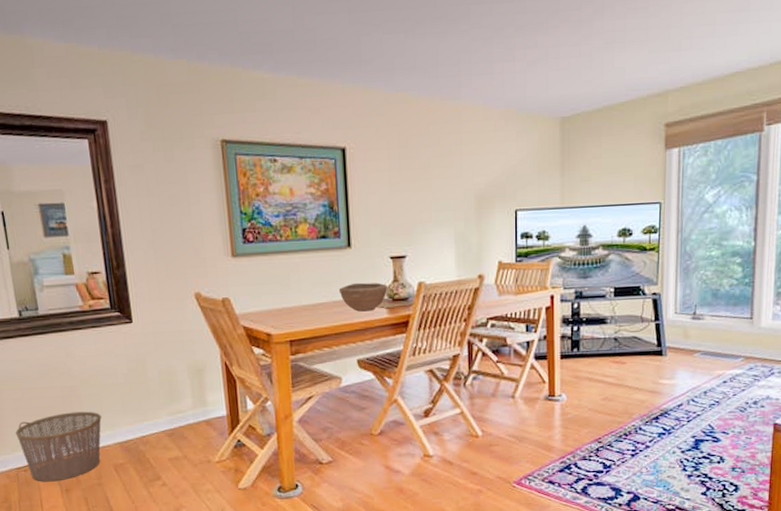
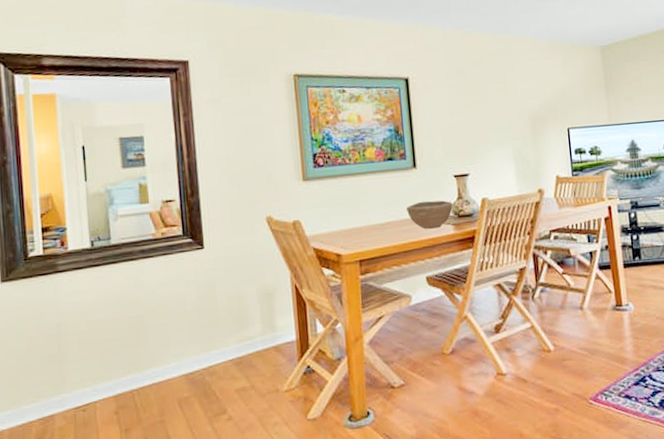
basket: present [16,411,102,482] -> none [77,342,168,422]

